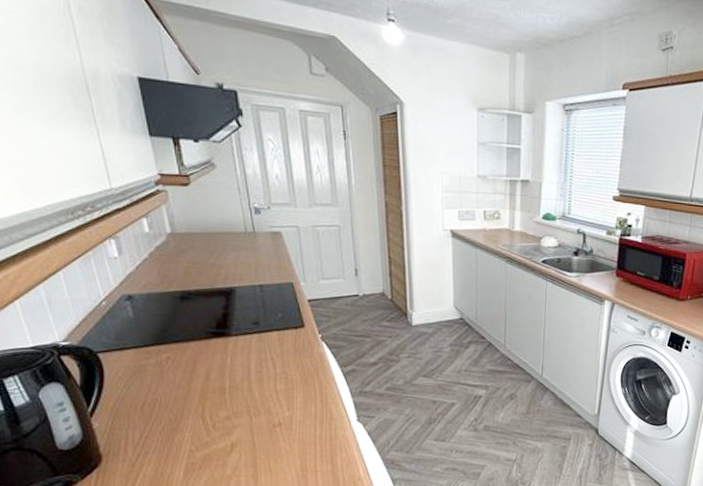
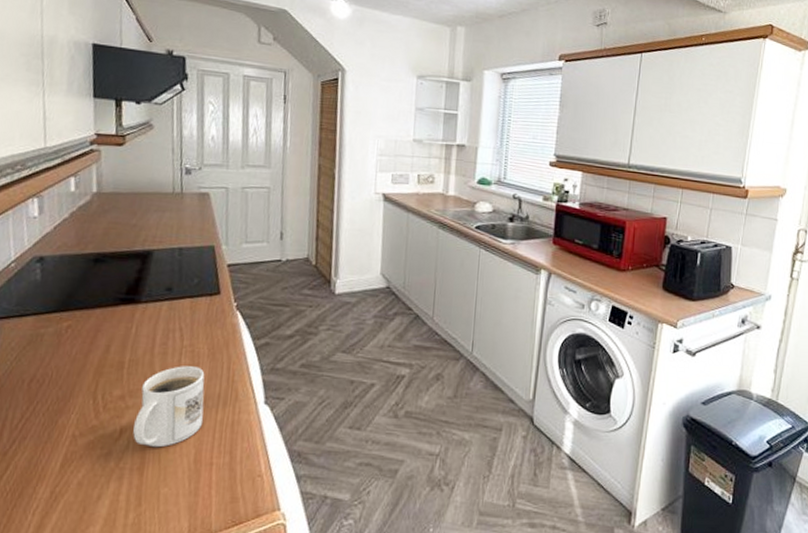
mug: none [243,390,305,459] -> present [133,366,205,448]

